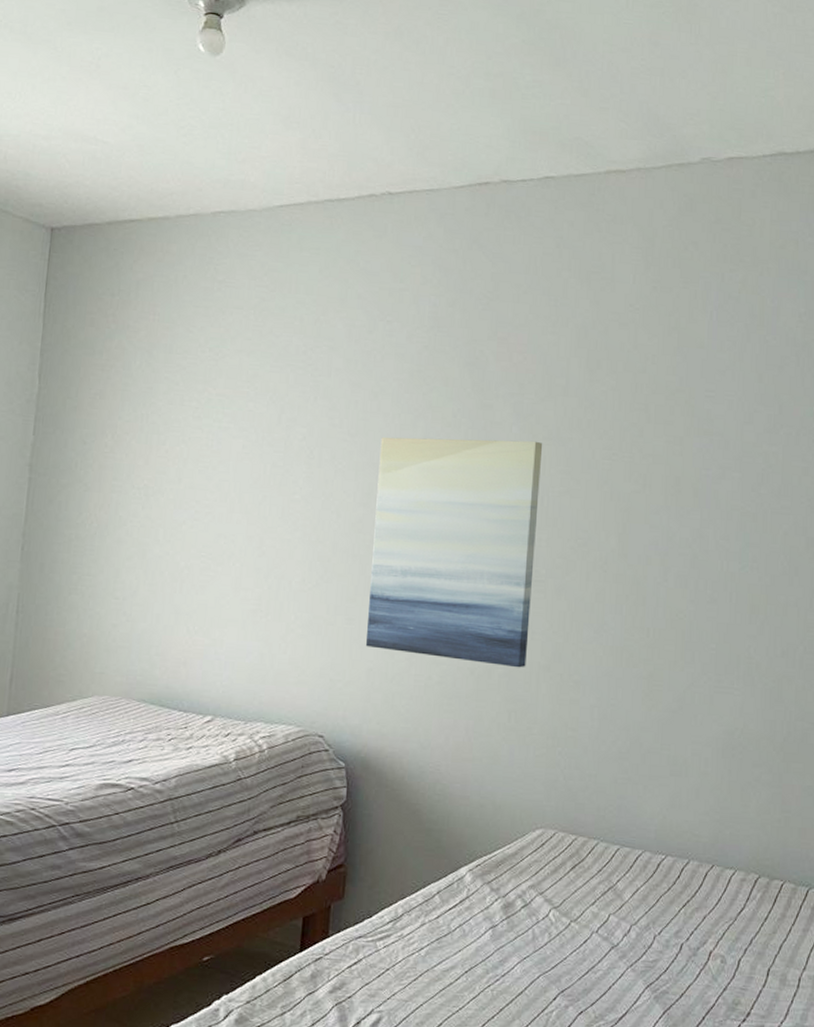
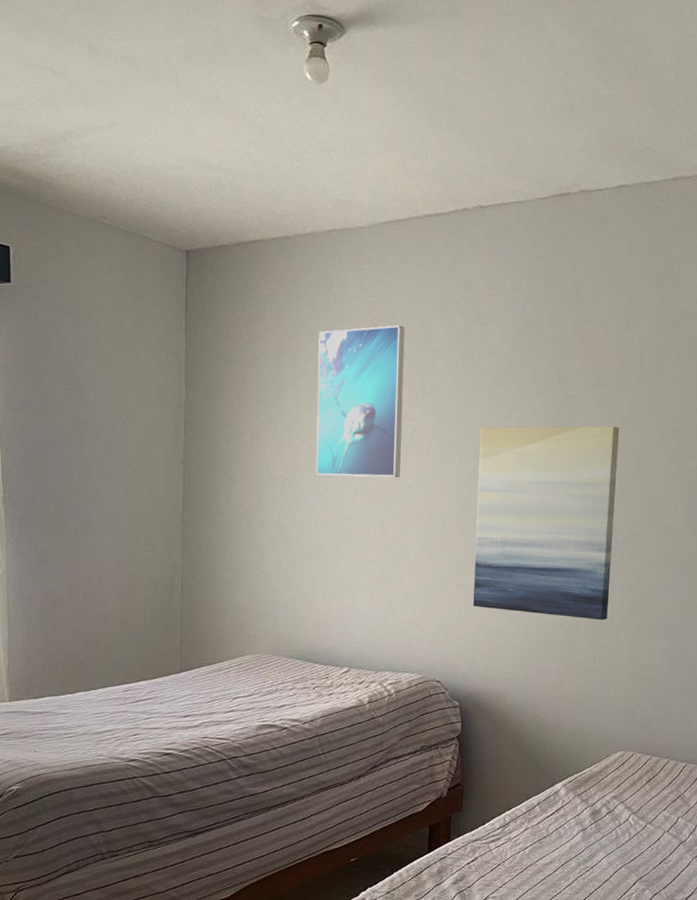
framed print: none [186,318,298,491] -> present [316,325,405,478]

